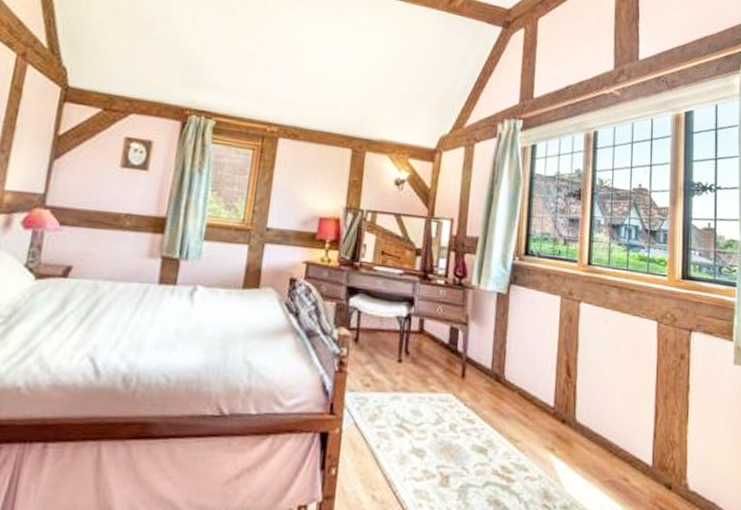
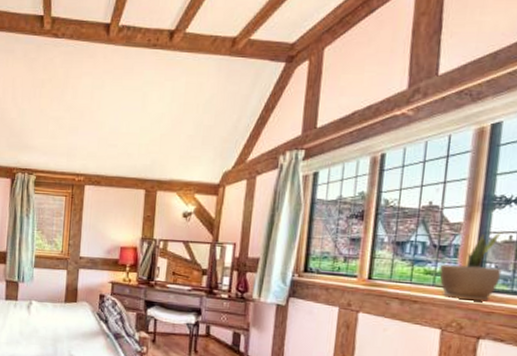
potted plant: none [652,219,705,291] -> present [439,232,502,302]

